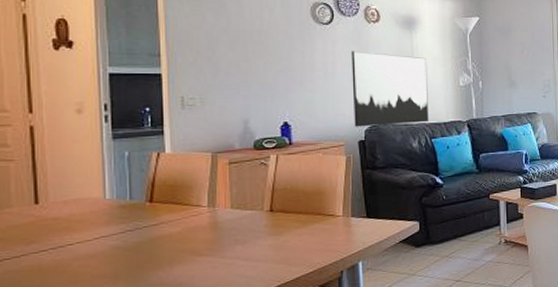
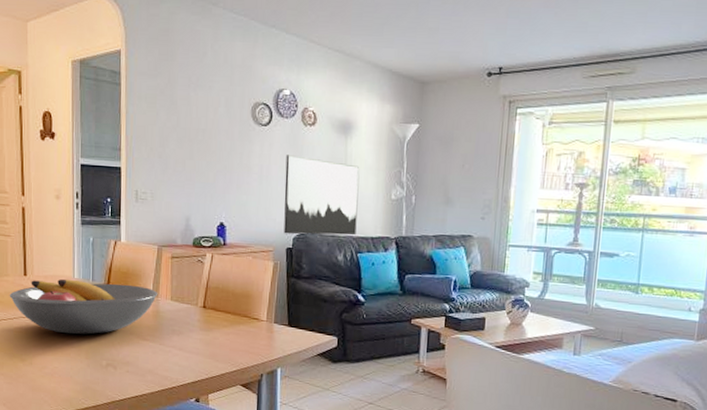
fruit bowl: none [13,198,215,264] -> present [9,279,158,335]

